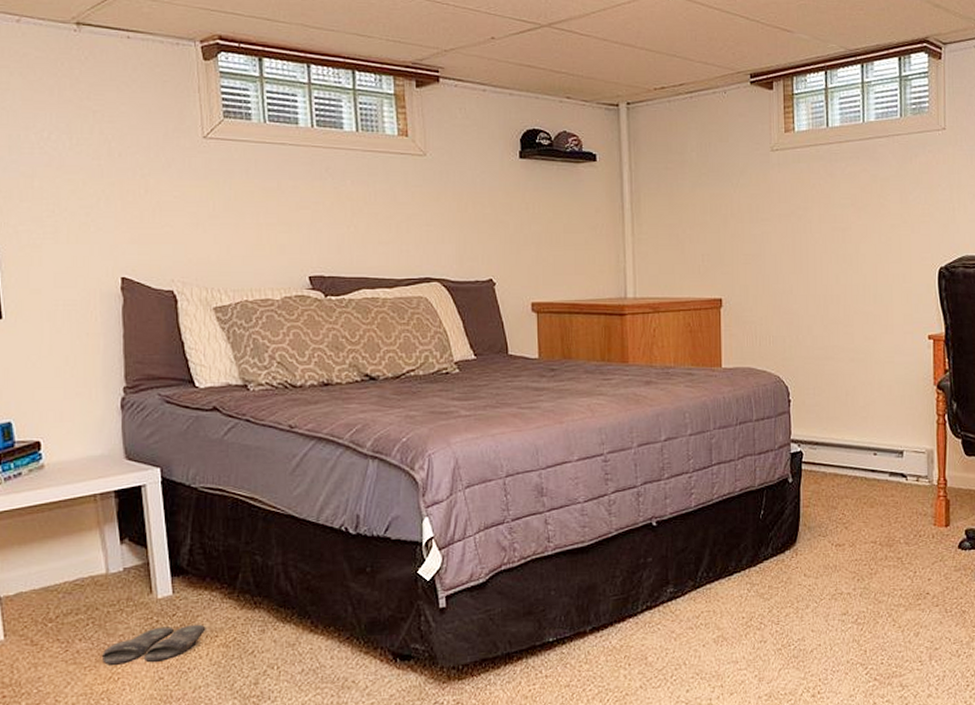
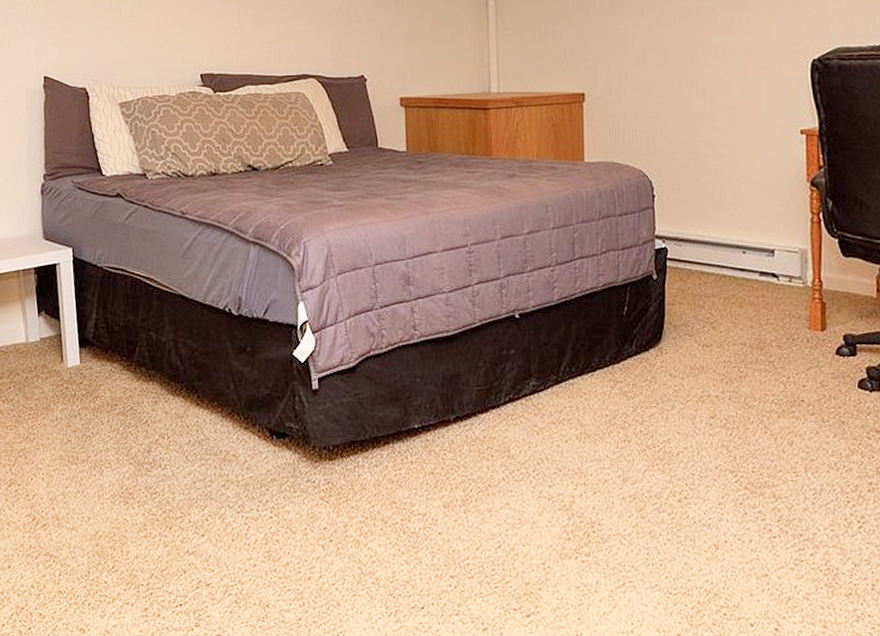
slippers: present [101,624,205,665] -> none [20,392,106,426]

